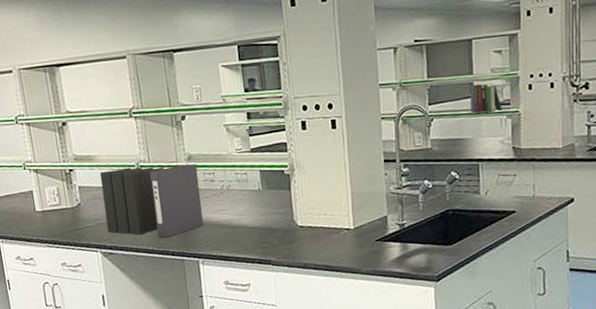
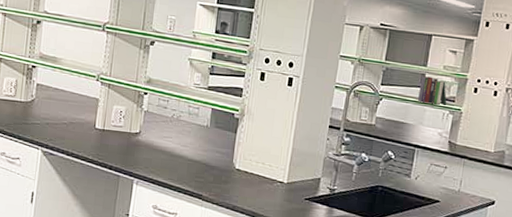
books: present [99,167,164,235] -> none [53,75,123,143]
binder: present [150,164,204,238] -> none [101,85,154,152]

